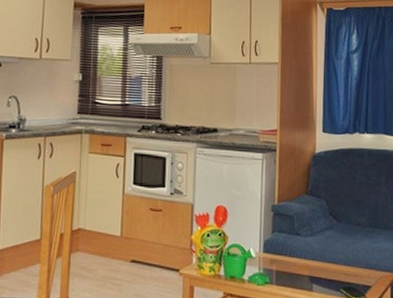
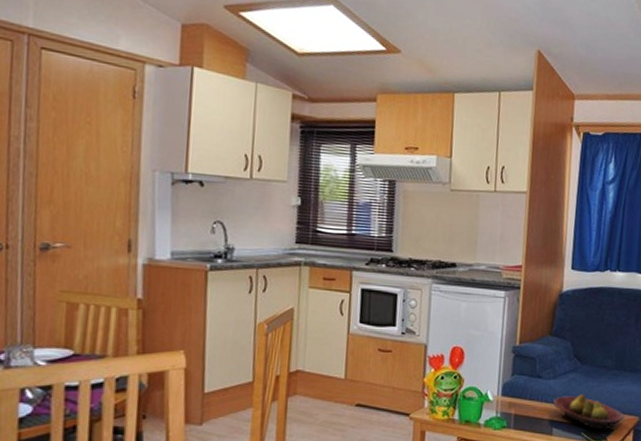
fruit bowl: none [312,251,381,287] -> present [553,394,625,430]

